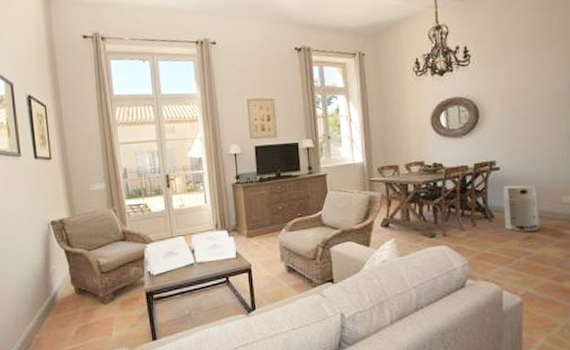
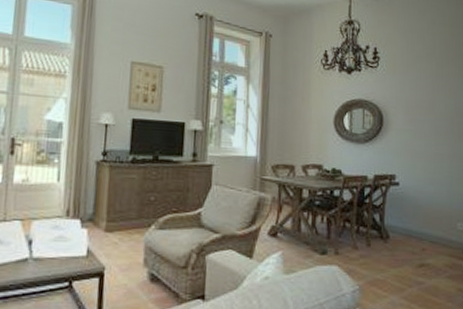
air purifier: present [502,185,540,232] -> none [399,203,435,258]

